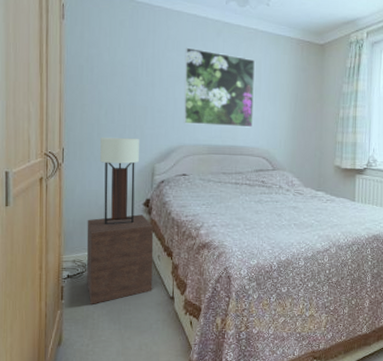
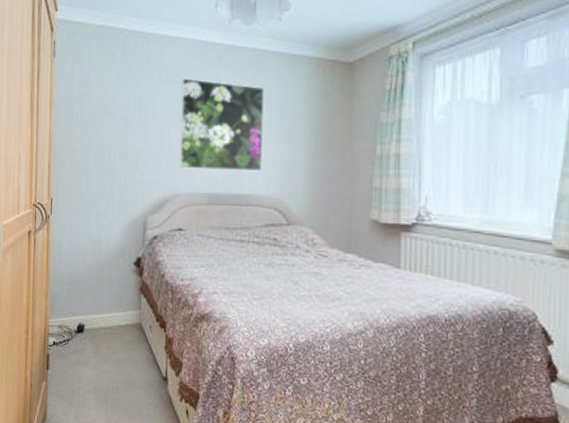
nightstand: present [86,214,154,304] -> none [73,275,145,379]
table lamp: present [100,137,139,225] -> none [89,185,130,287]

